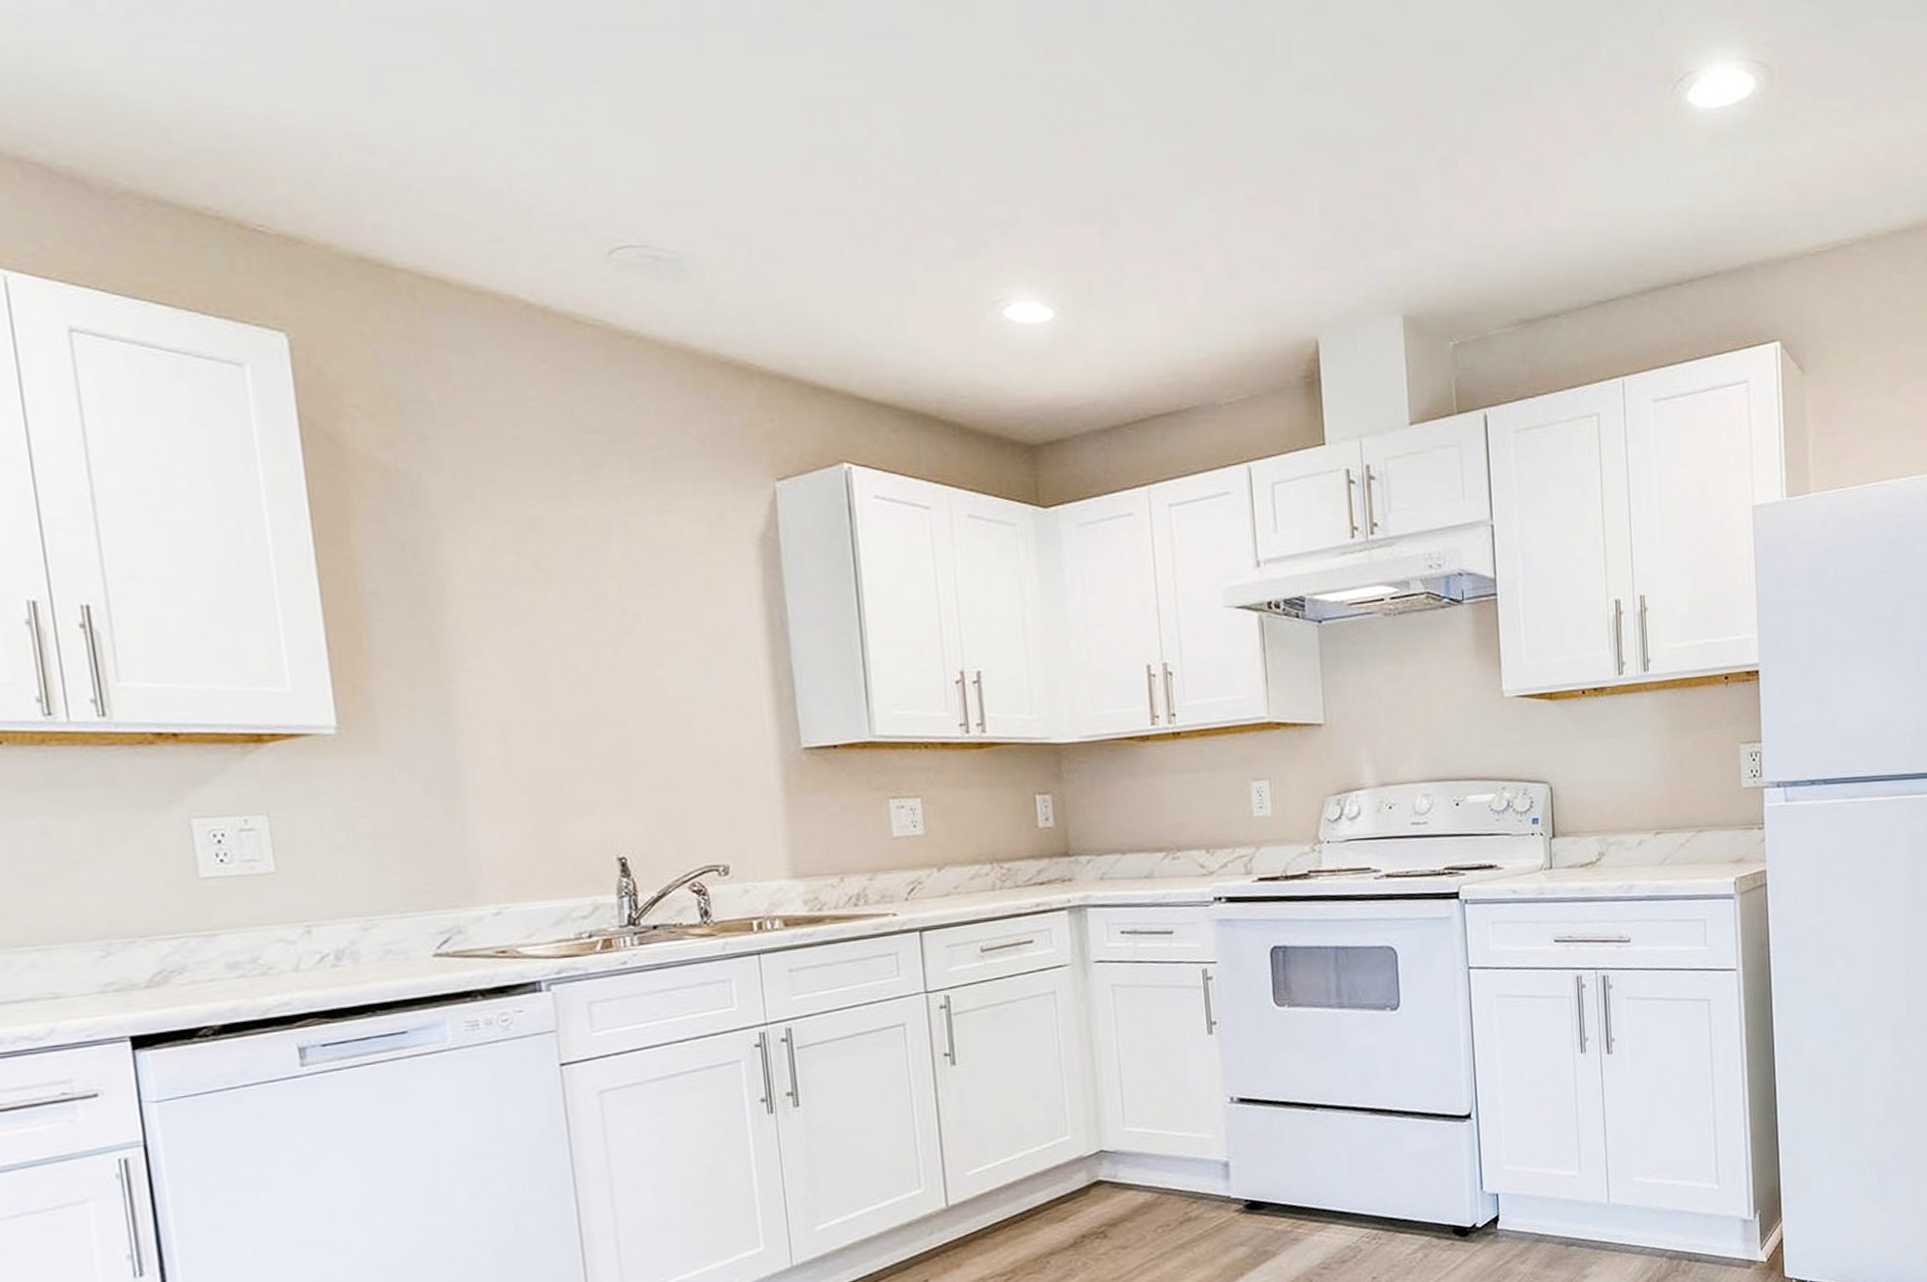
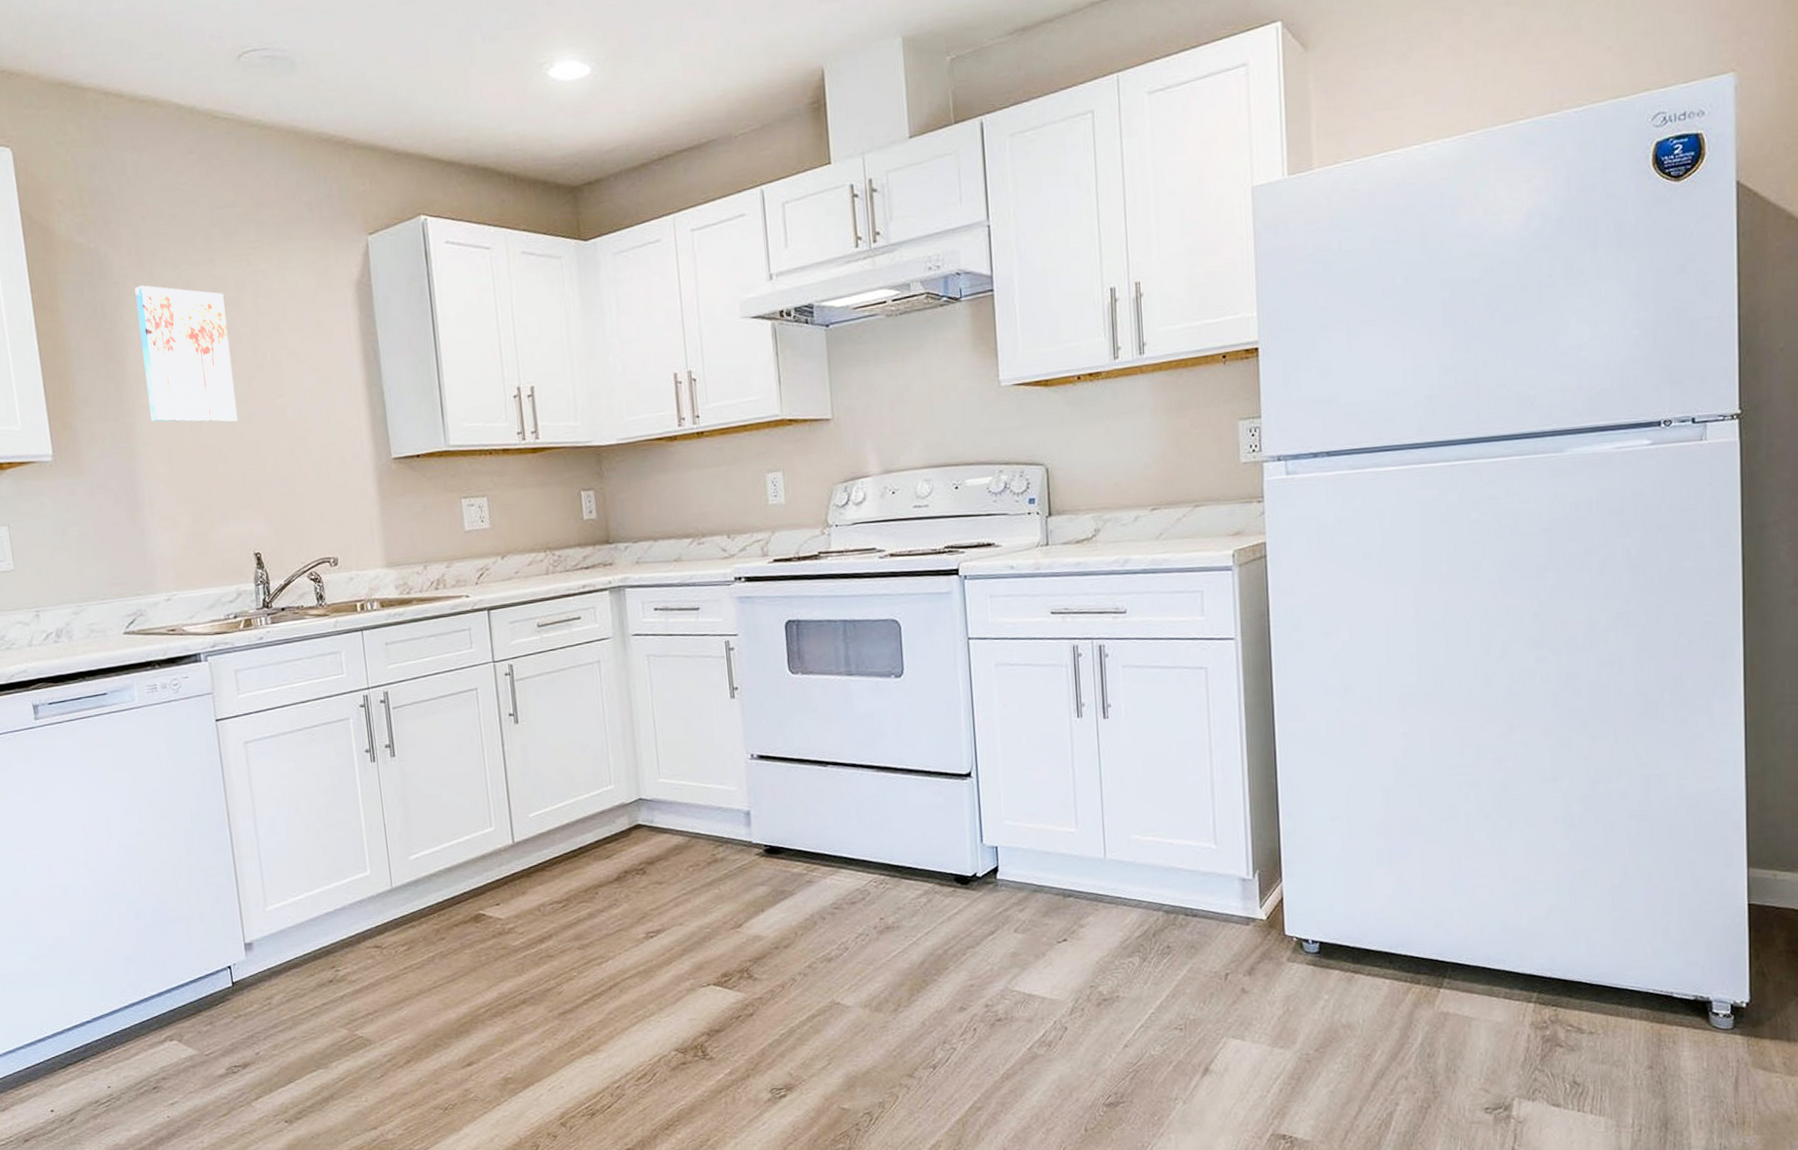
wall art: none [460,520,599,697] -> present [134,285,238,423]

